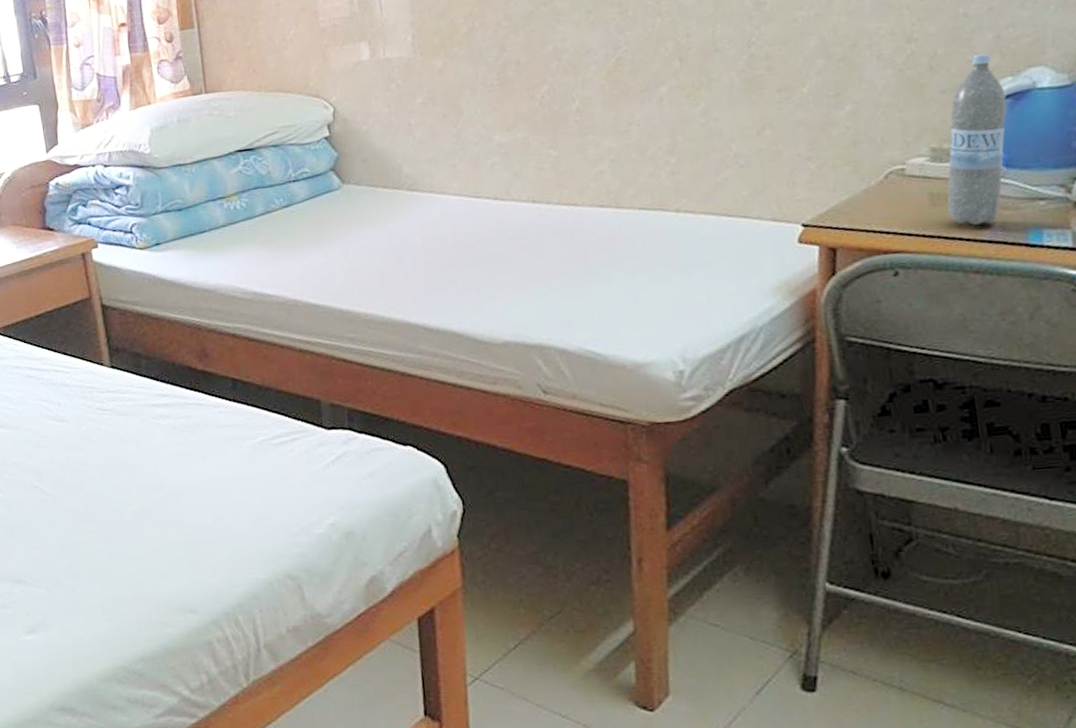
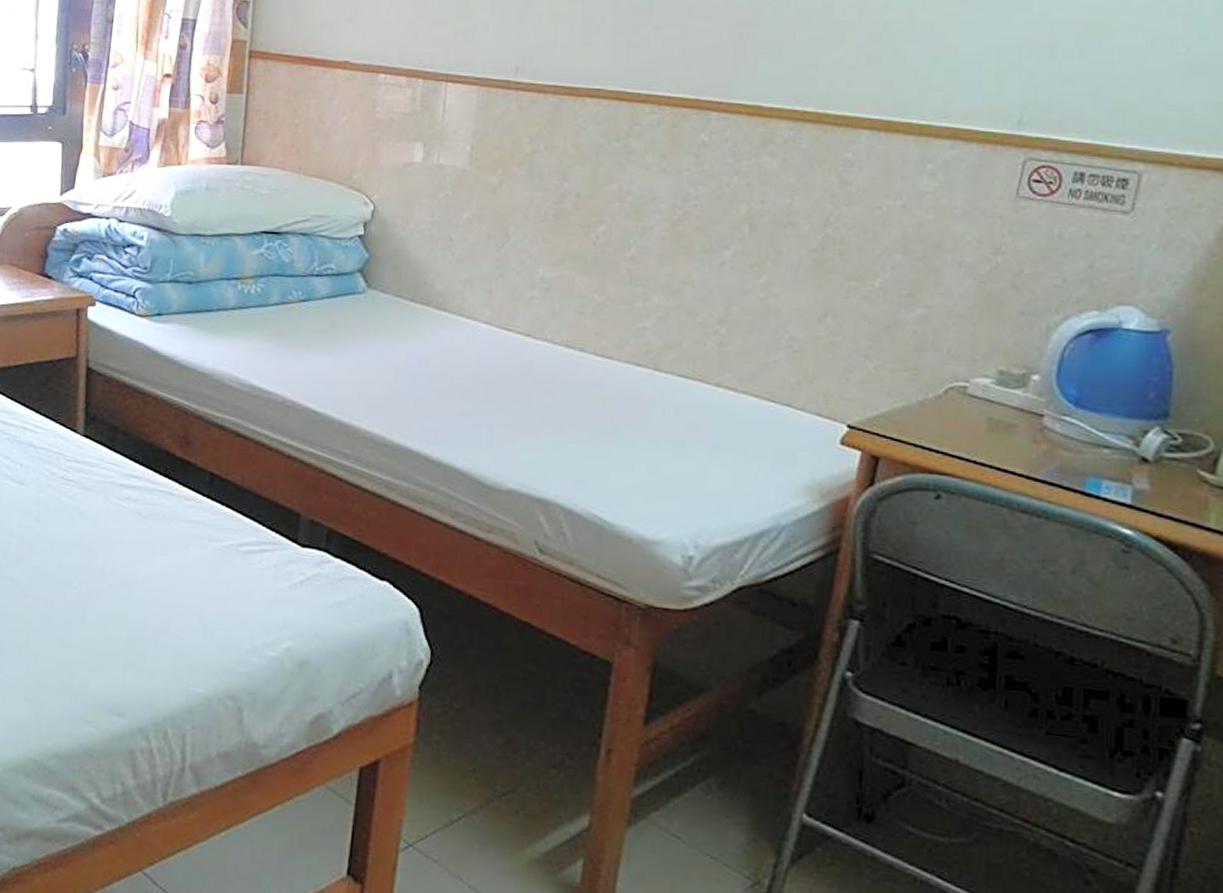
water bottle: present [947,53,1007,225] -> none [1004,280,1088,462]

